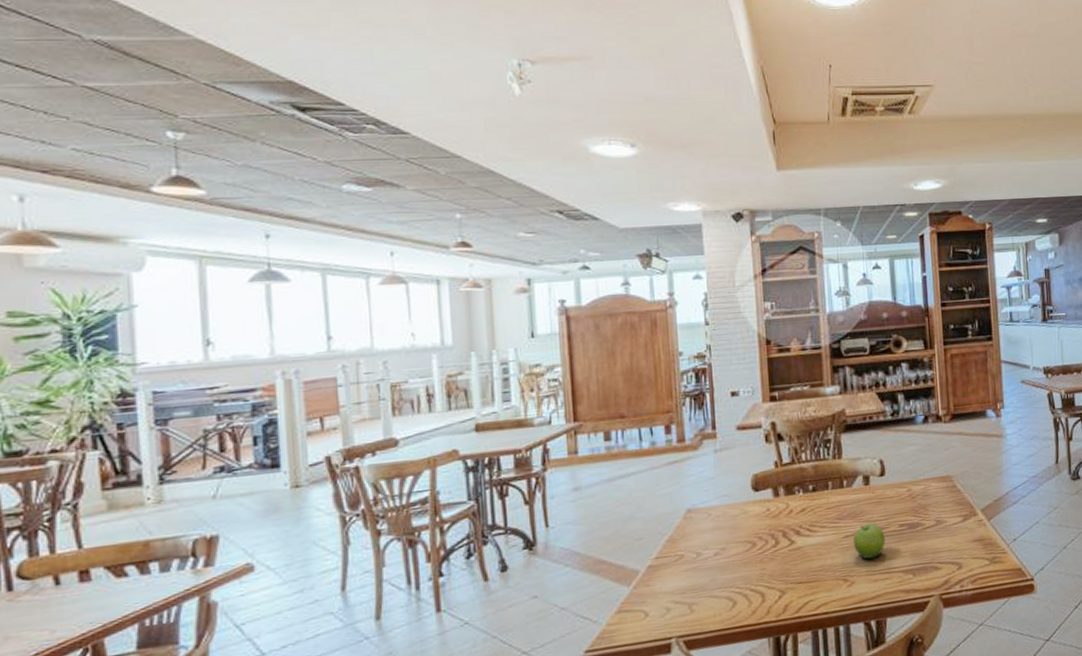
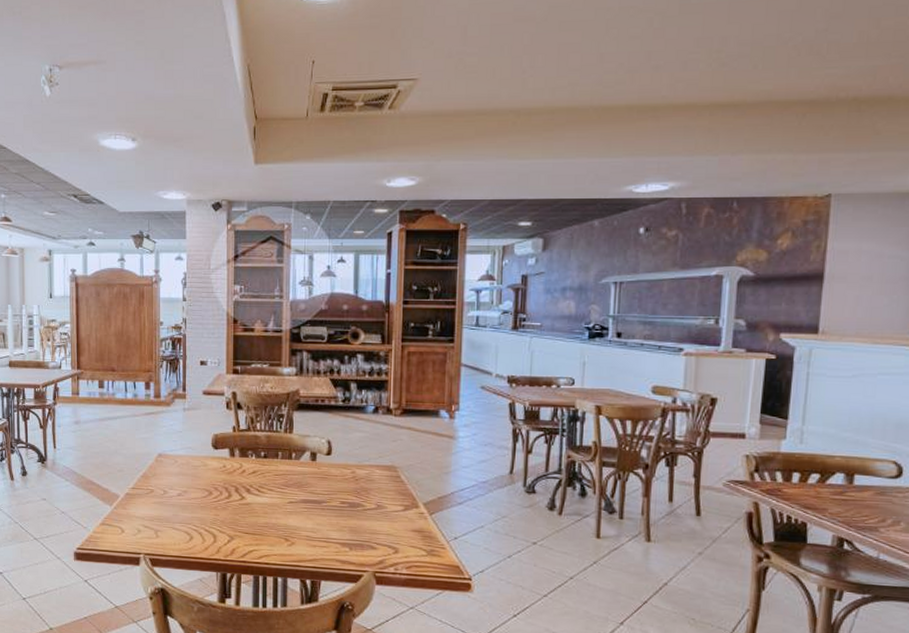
fruit: present [853,522,886,560] -> none [297,494,327,527]

